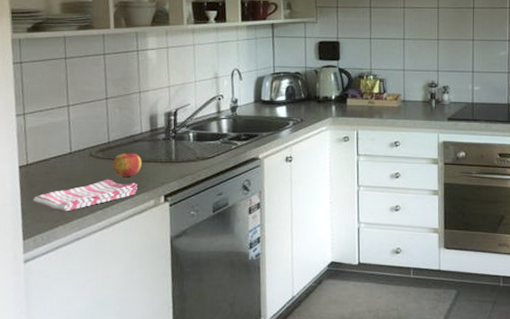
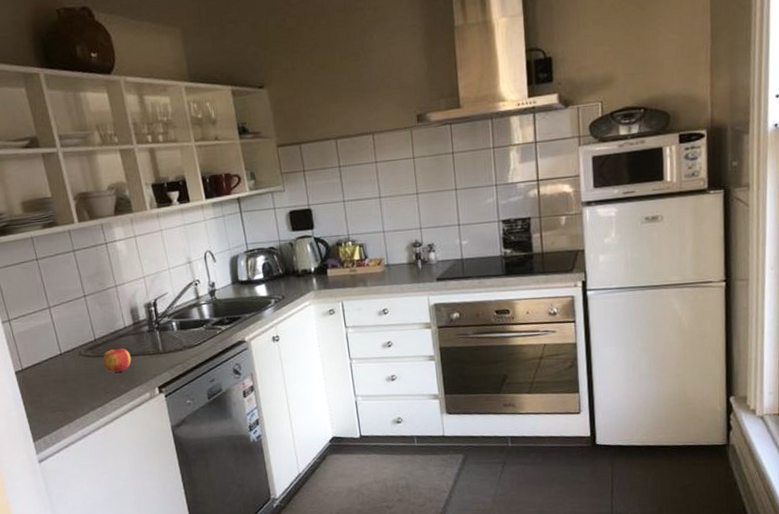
dish towel: present [33,180,137,211] -> none [34,377,131,411]

